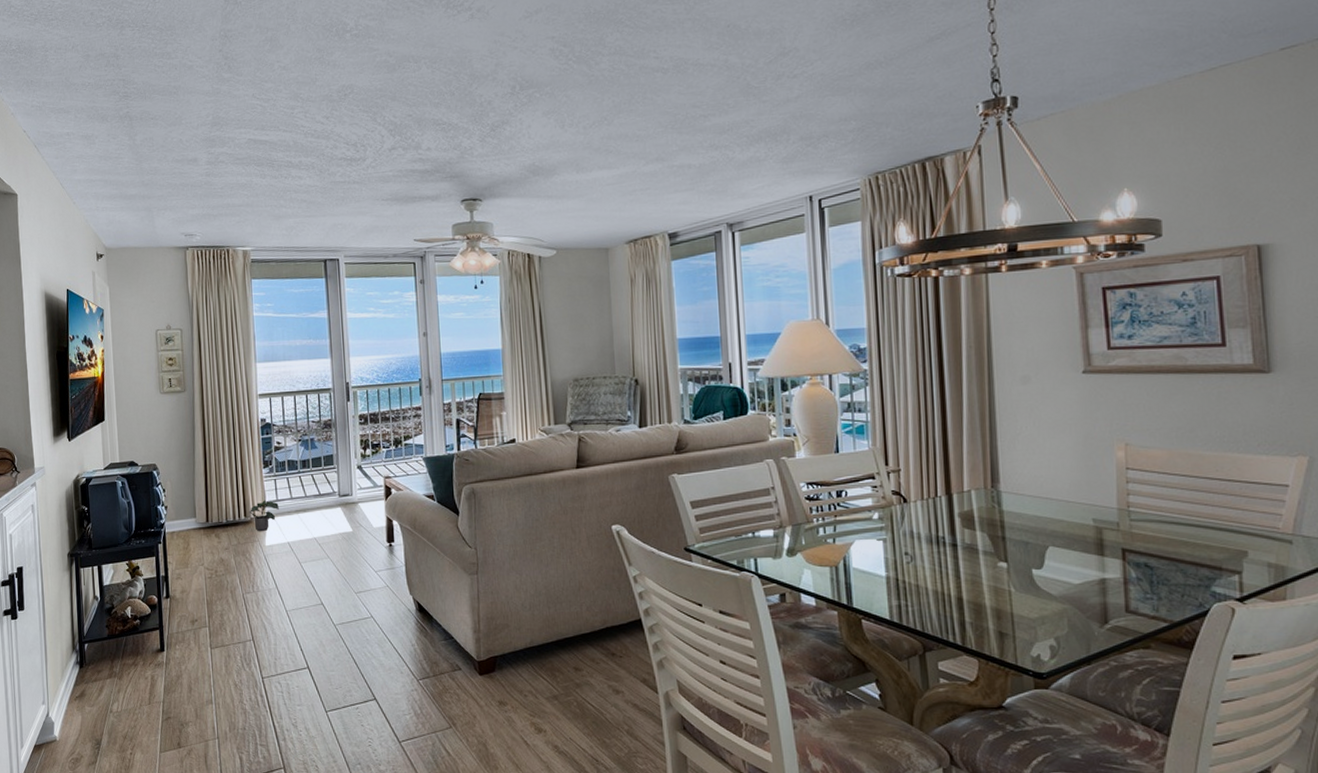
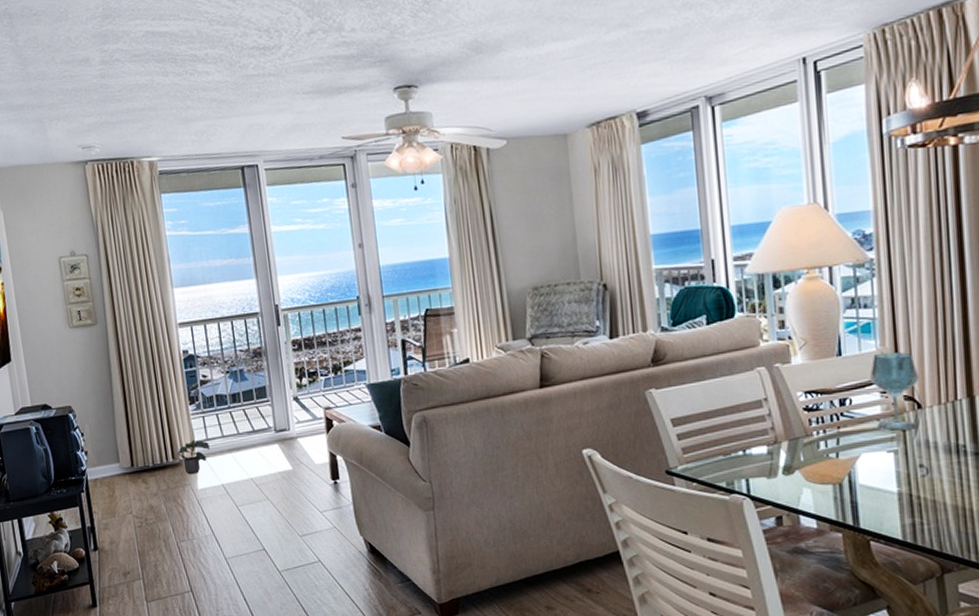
wine glass: none [862,451,905,521] -> present [869,351,919,431]

